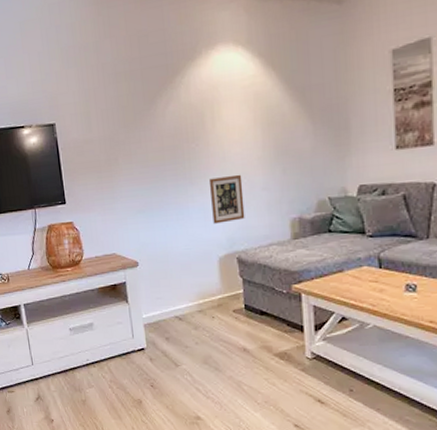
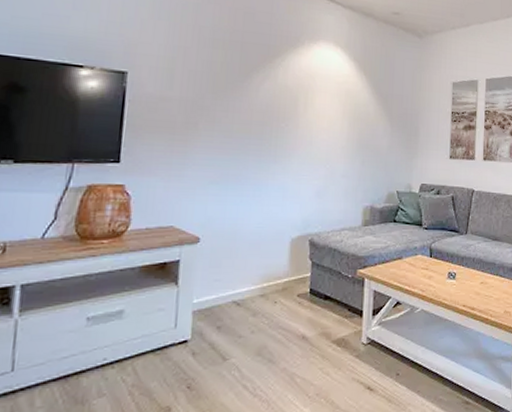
picture frame: present [210,174,245,224] -> none [291,159,325,204]

